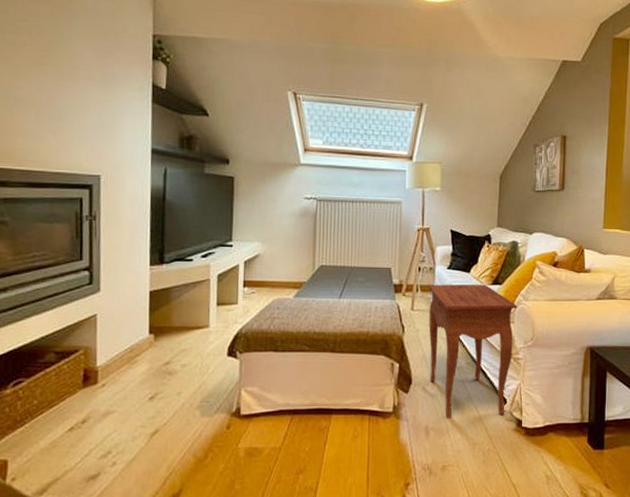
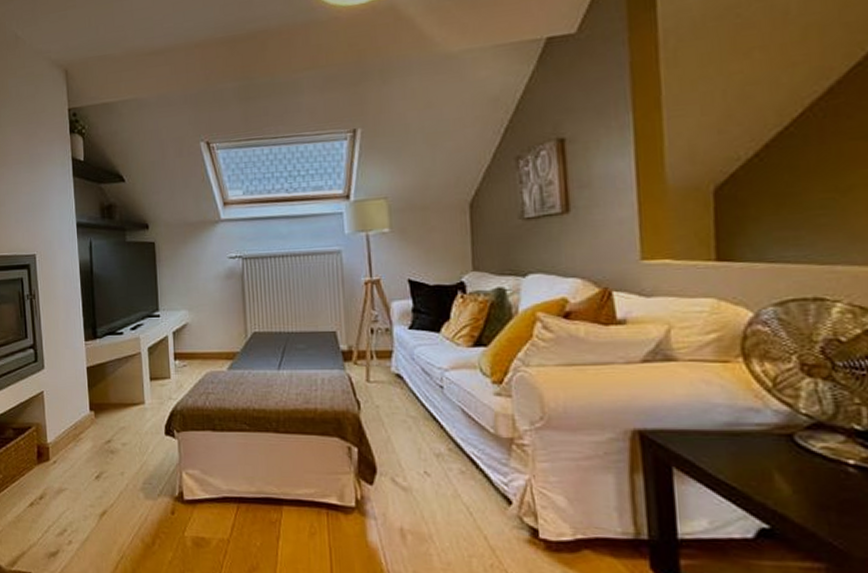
side table: present [427,284,518,419] -> none [384,346,515,521]

